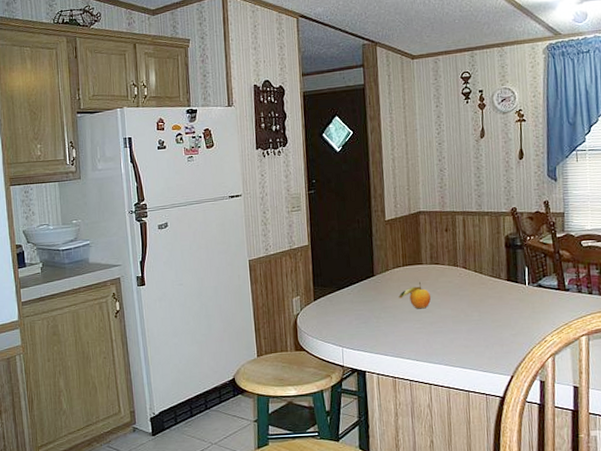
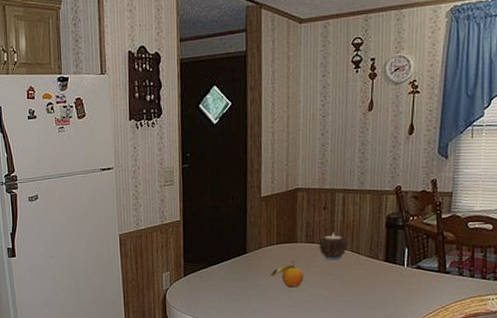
candle: none [442,254,471,280] -> present [318,233,348,260]

